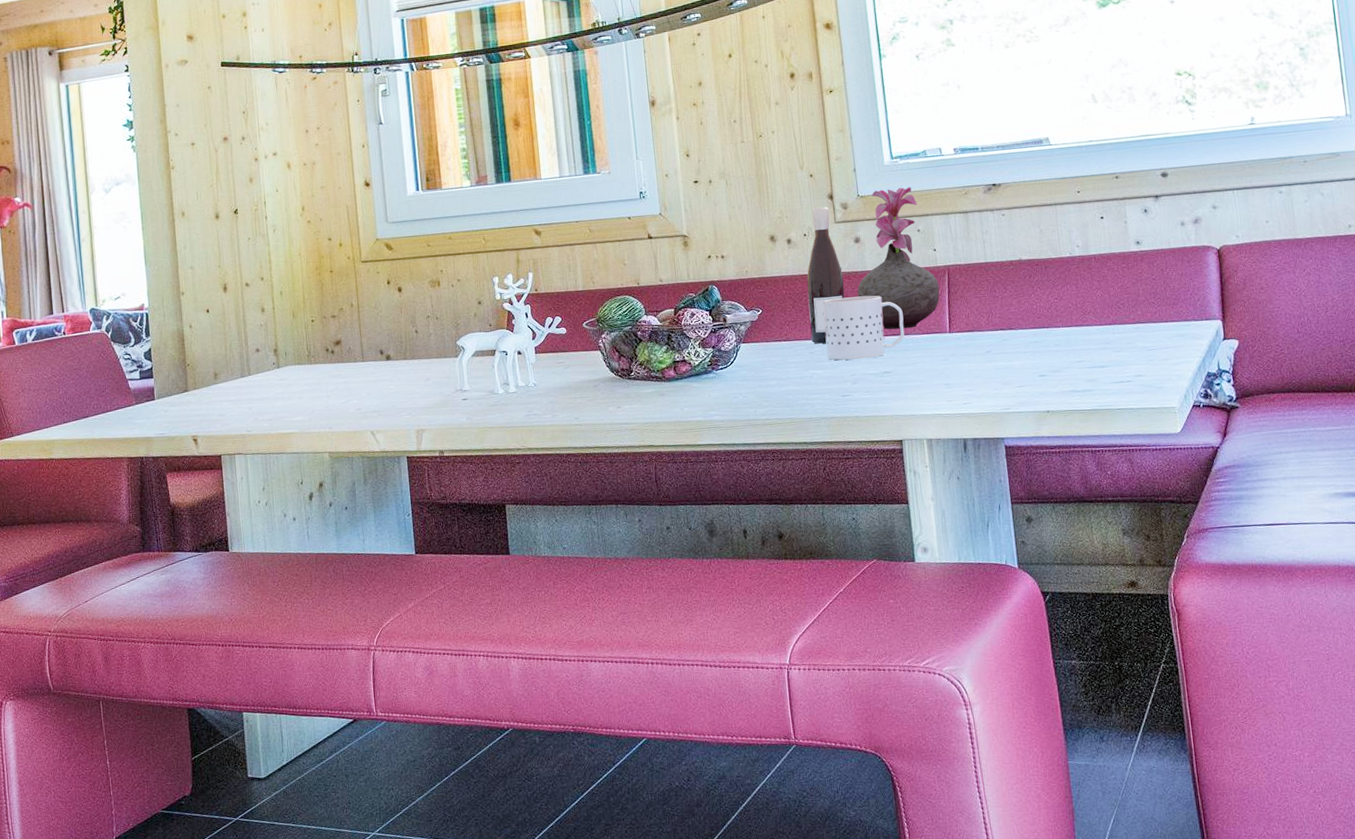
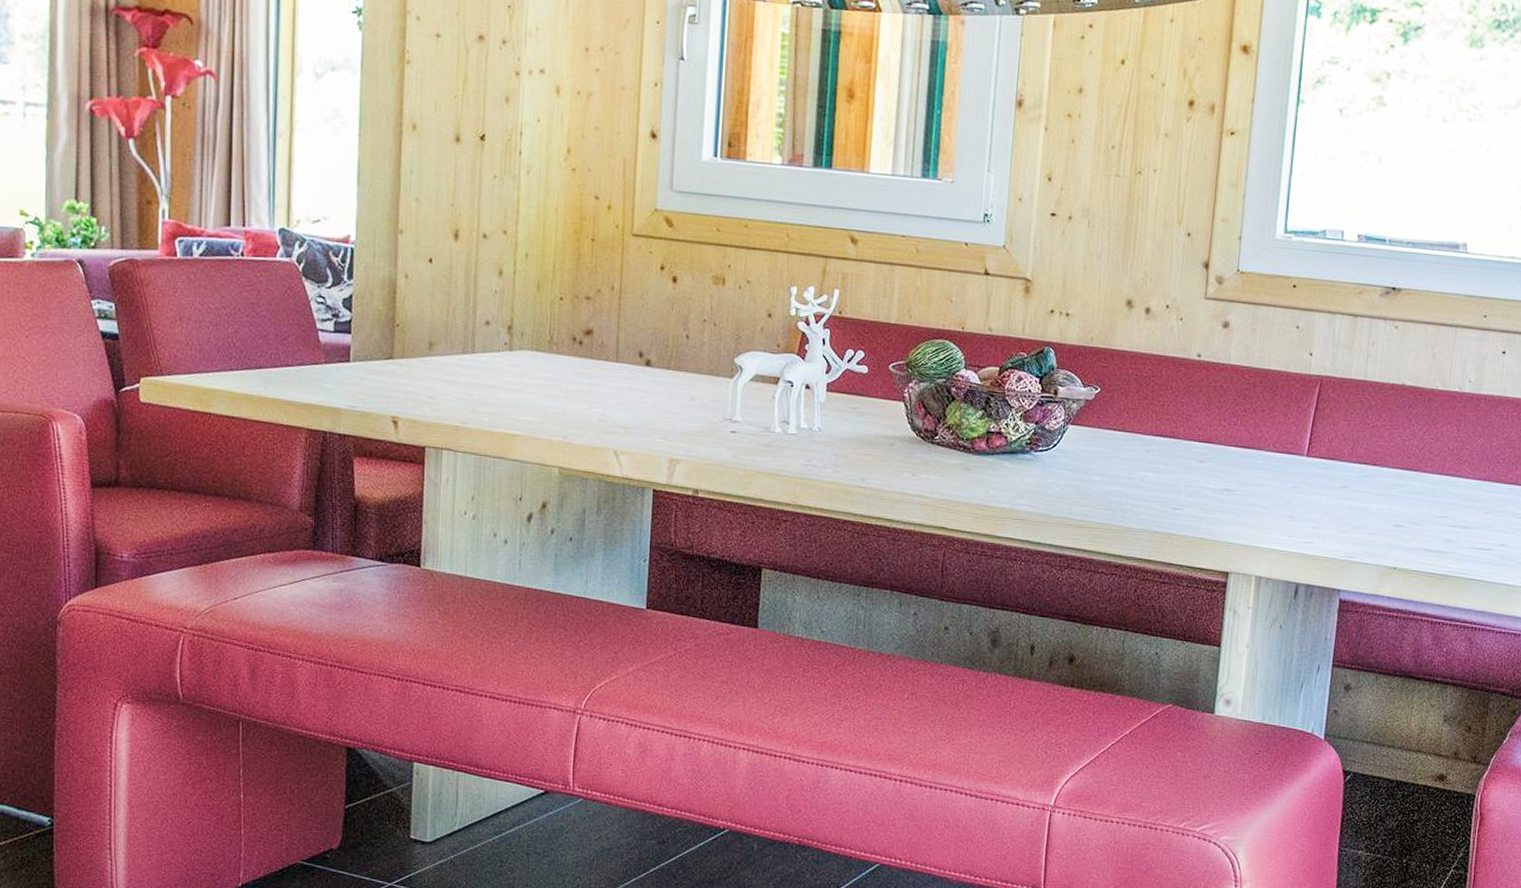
bottle: present [807,206,845,344] -> none [1150,275,1202,442]
mug: present [823,295,905,361] -> none [1164,390,1260,470]
vase: present [857,187,940,330] -> none [1213,268,1307,443]

